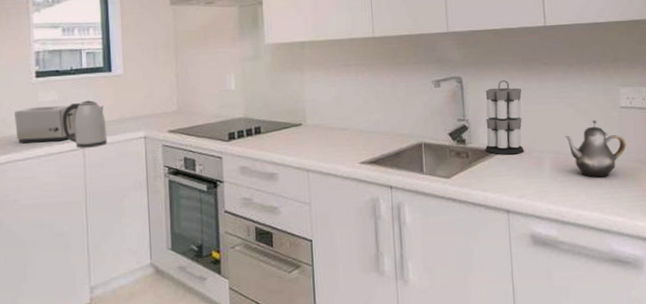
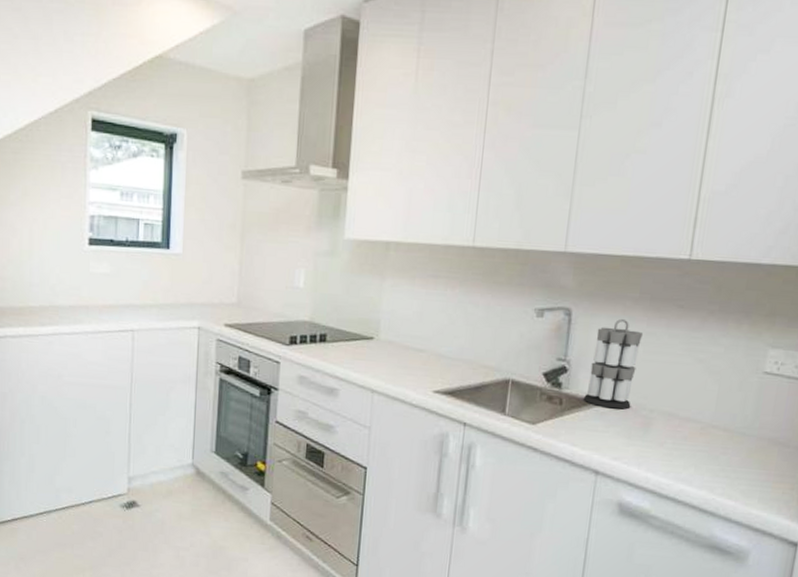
toaster: present [15,105,76,144] -> none [64,277,127,319]
kettle: present [62,100,108,148] -> none [113,278,159,332]
teapot: present [565,119,626,178] -> none [685,382,761,452]

